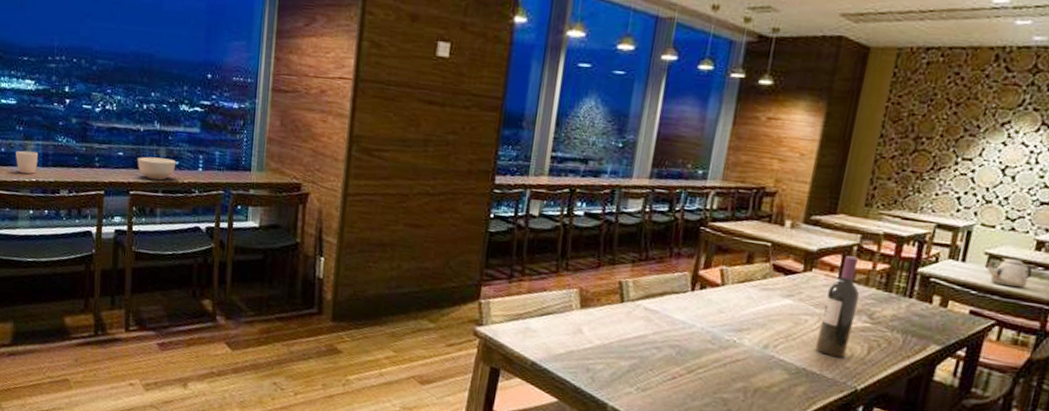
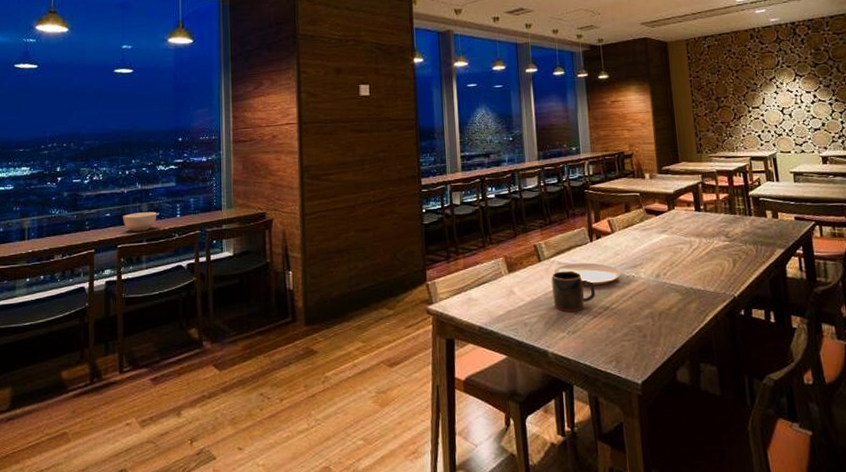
cup: present [16,150,39,174] -> none [13,226,34,248]
mug: none [627,317,684,368] -> present [551,271,596,312]
plate: none [636,311,721,344] -> present [553,262,621,285]
wine bottle: present [815,256,860,357] -> none [690,192,718,273]
teapot: present [986,256,1033,289] -> none [794,171,827,194]

